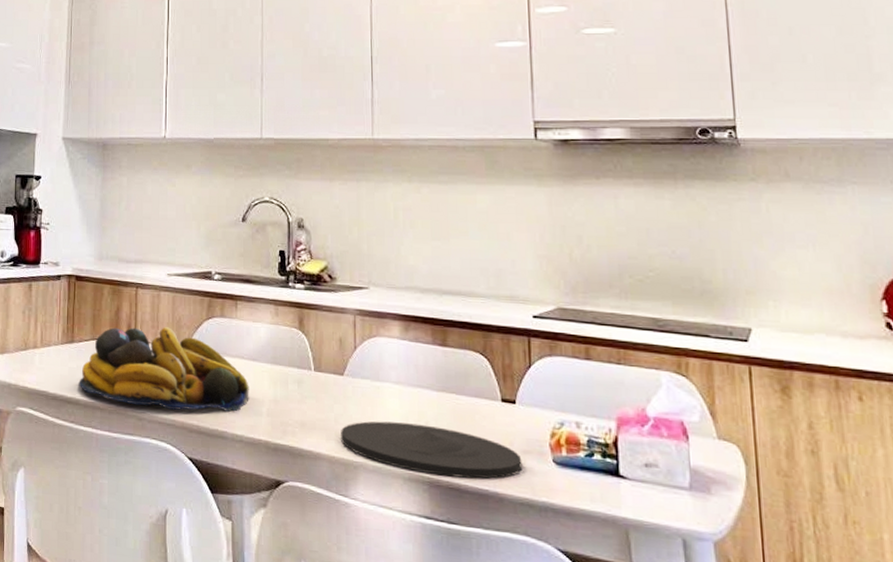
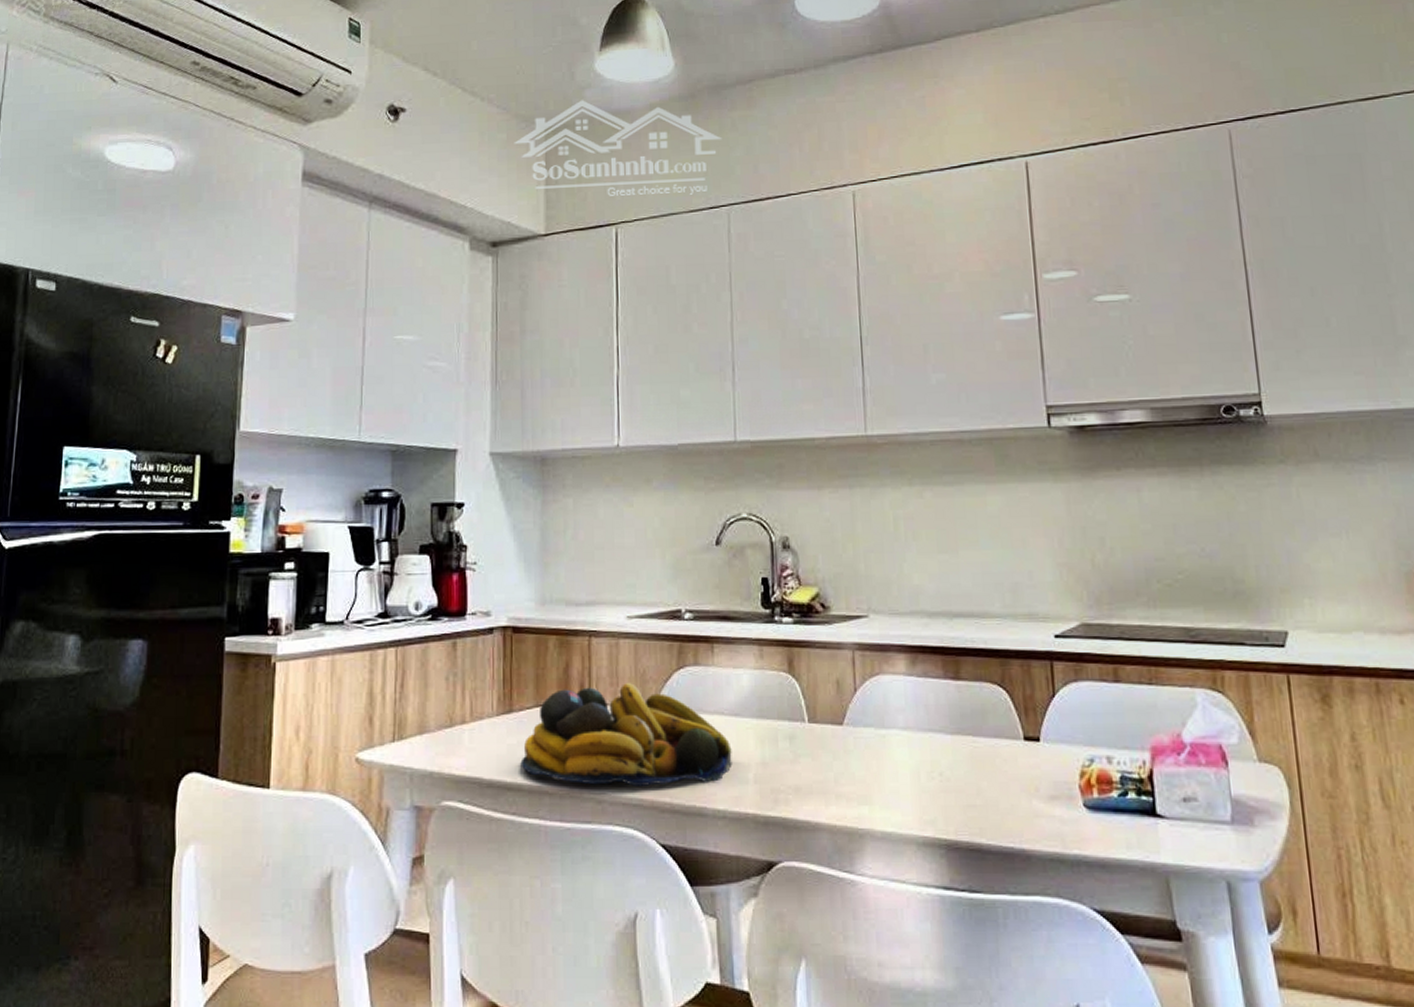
plate: present [341,421,523,479] -> none [842,776,1051,836]

